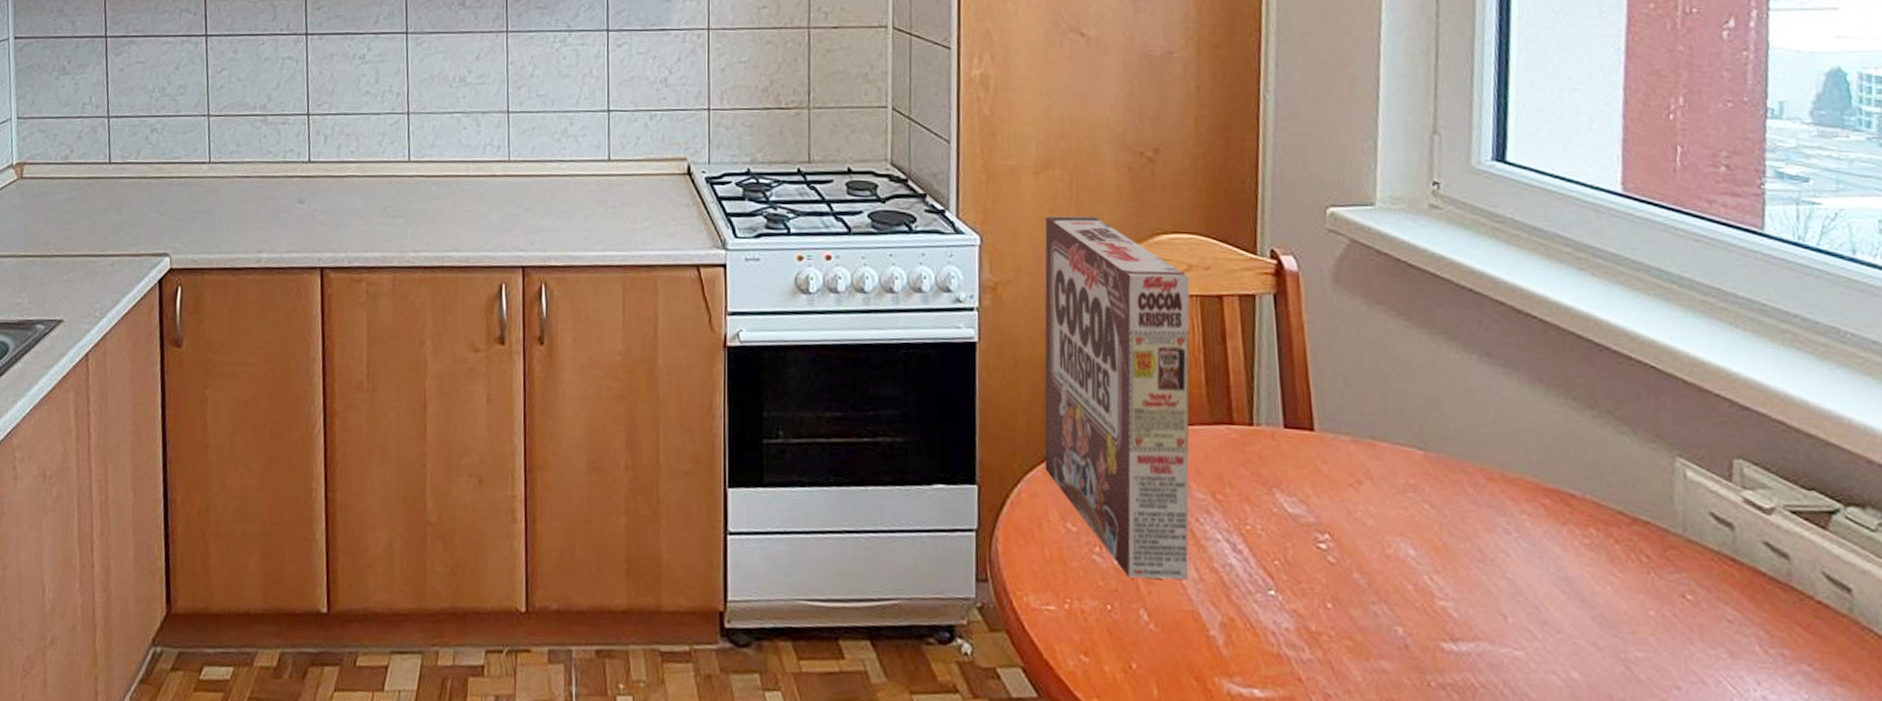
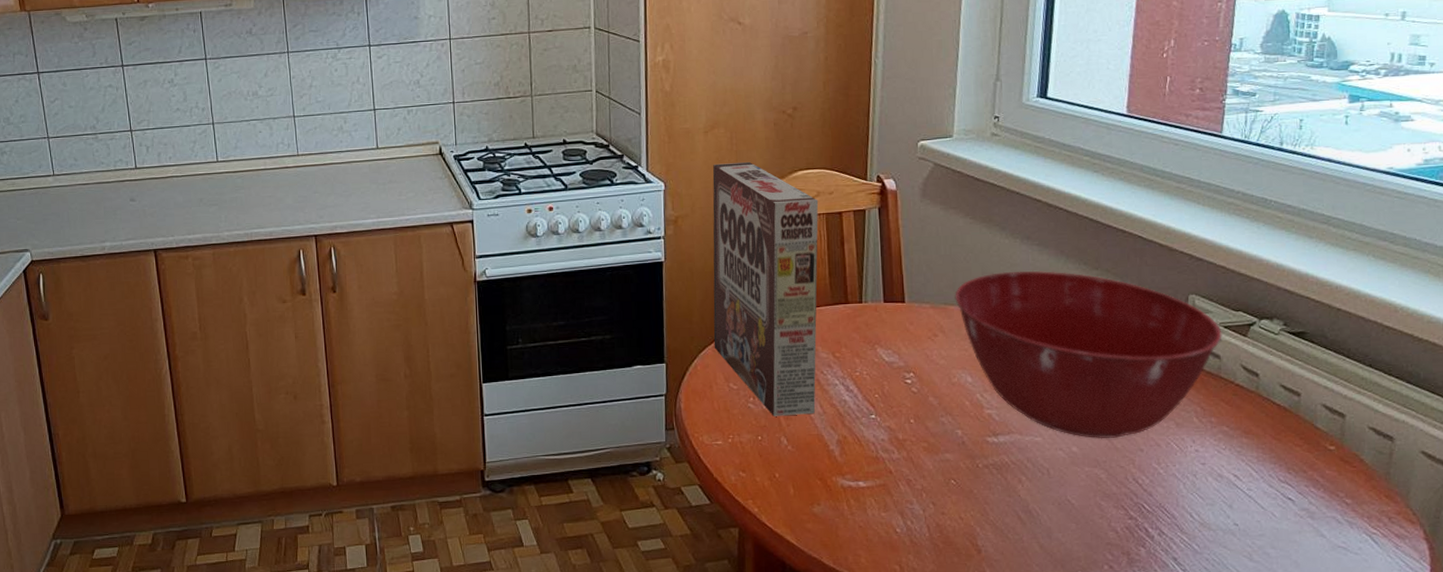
mixing bowl: none [1385,399,1790,665] -> present [955,270,1222,439]

